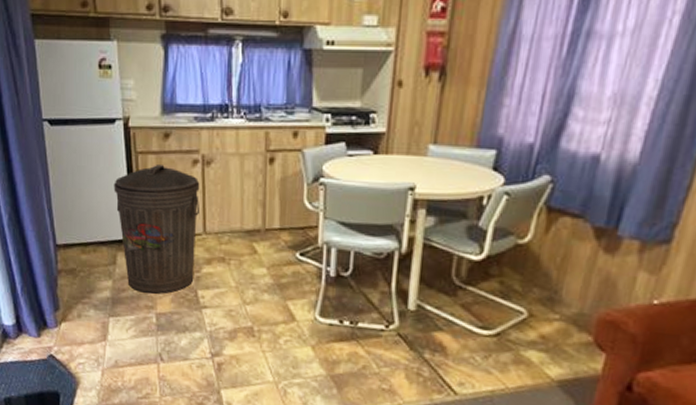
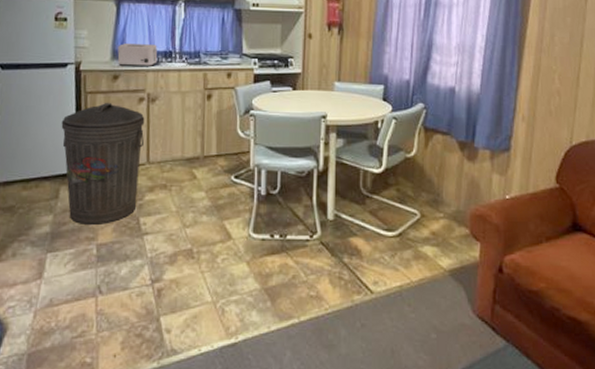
toaster: none [167,95,212,124] -> present [117,44,158,68]

